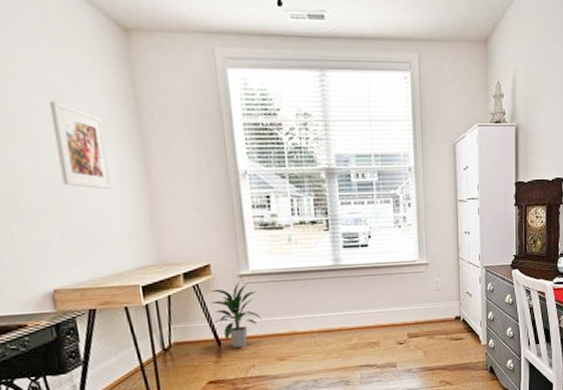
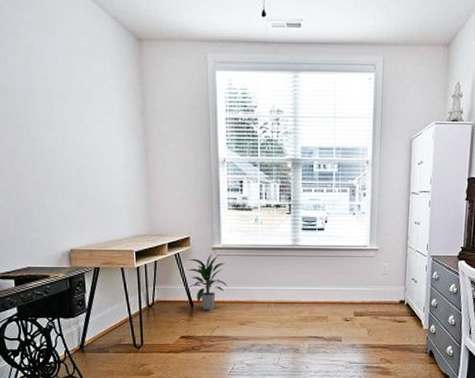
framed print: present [50,100,112,190] -> none [79,97,119,171]

